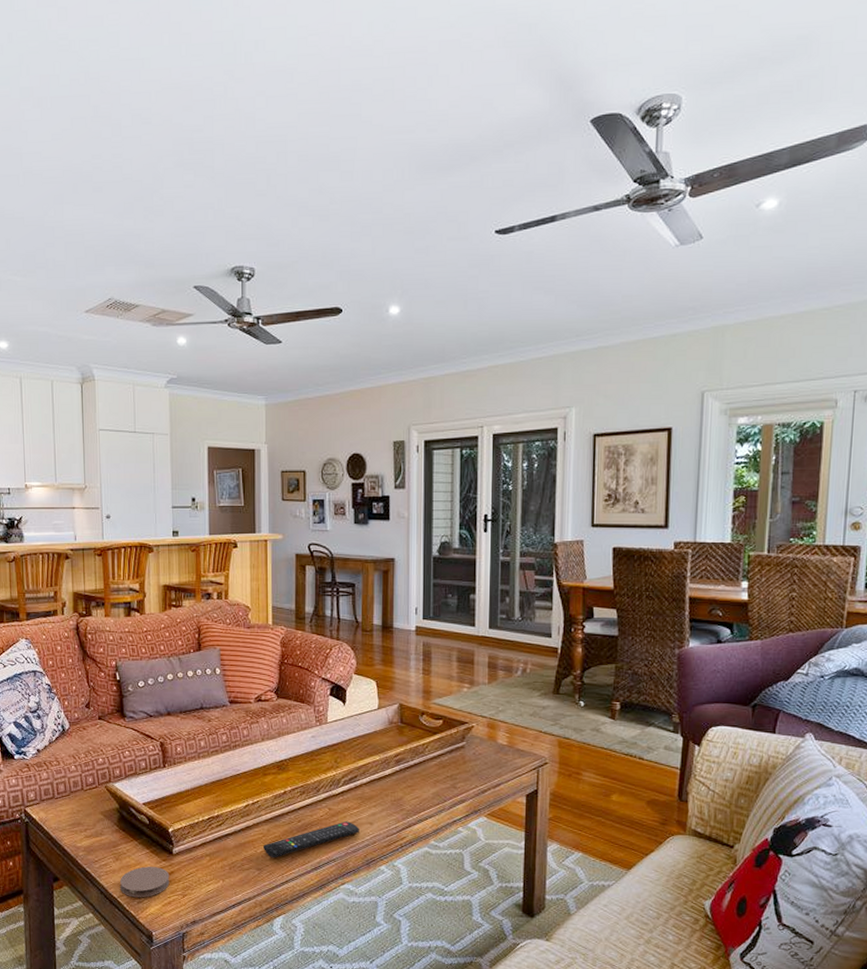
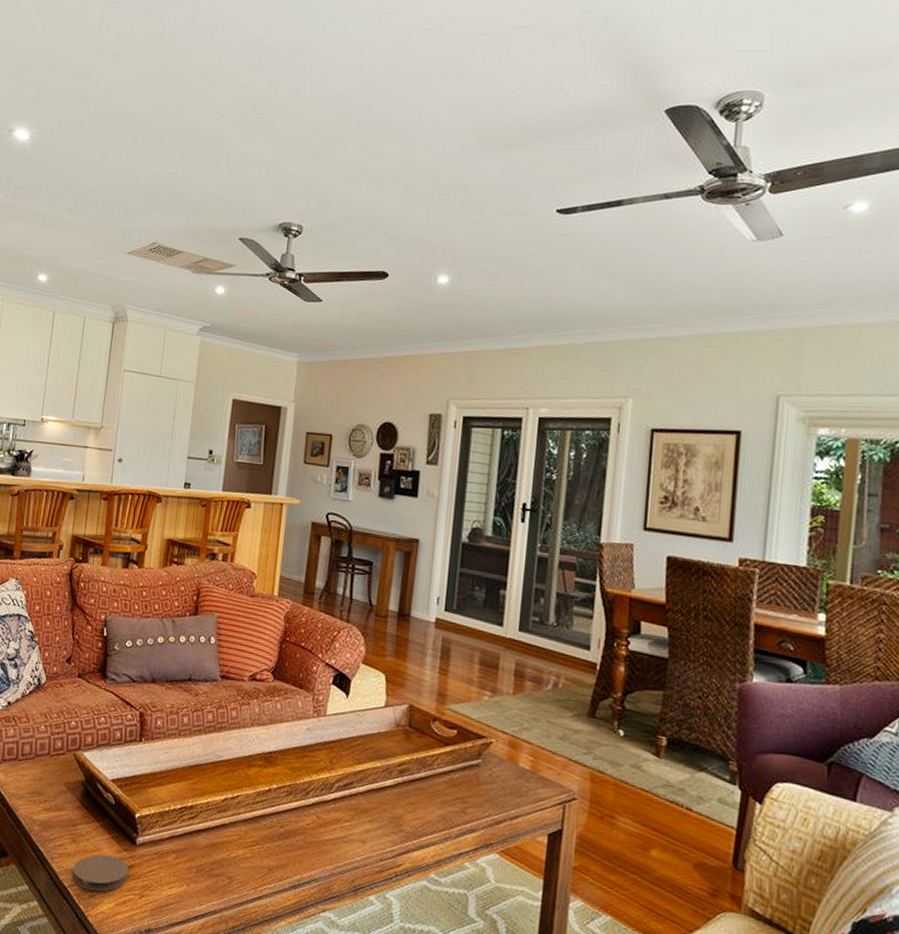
remote control: present [262,821,359,858] -> none [237,834,350,867]

